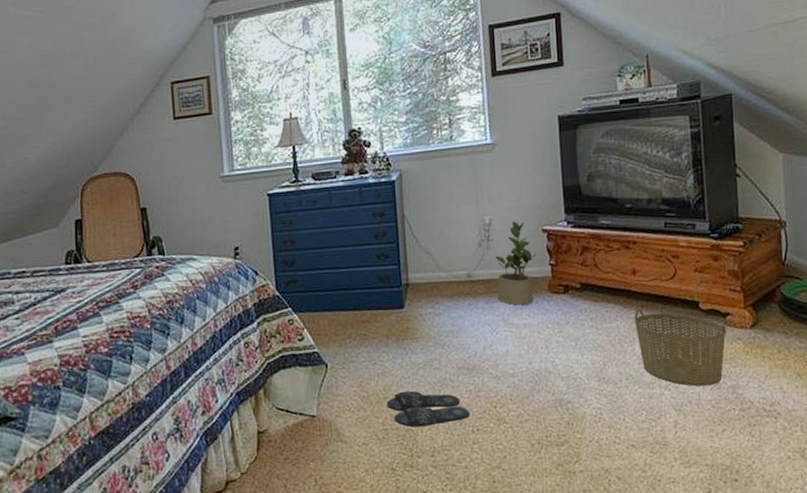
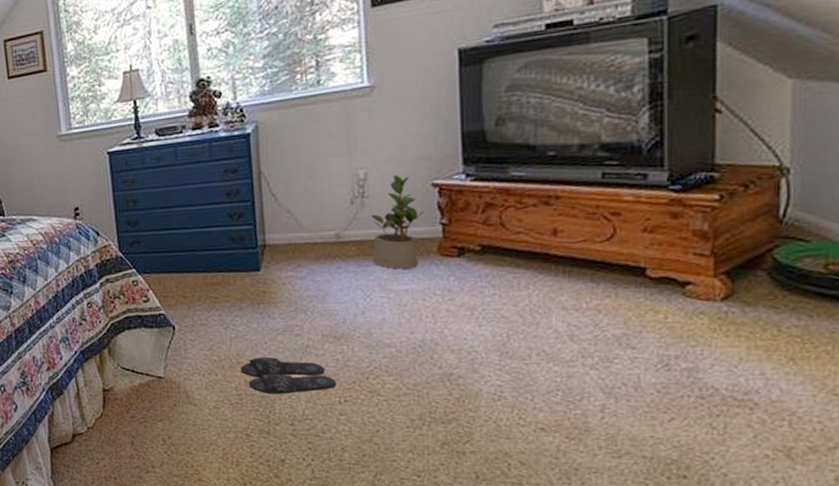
basket: present [634,308,727,387] -> none [553,275,686,367]

